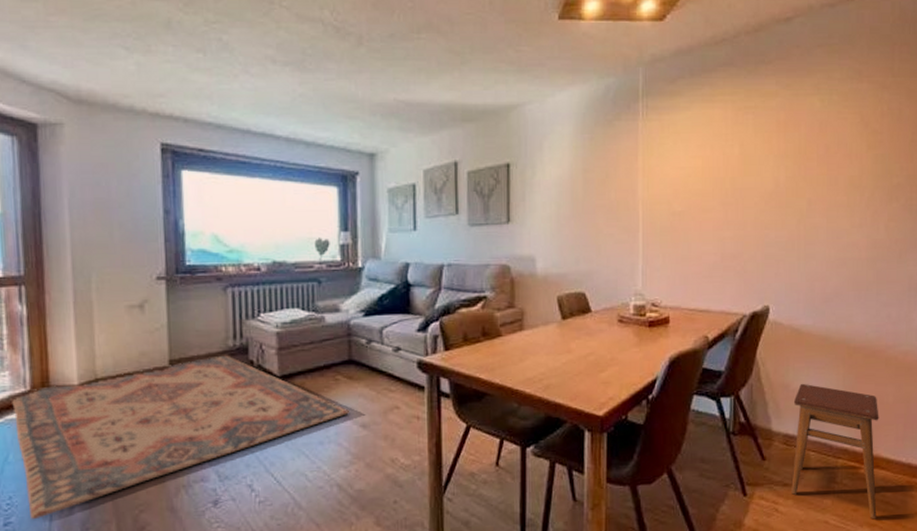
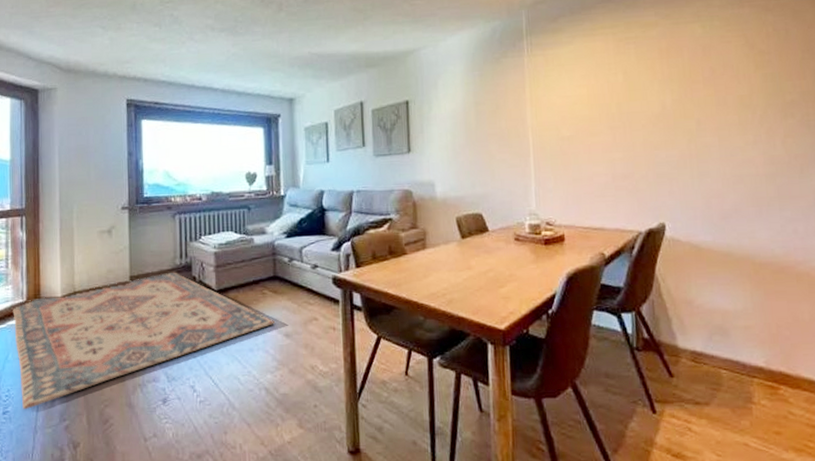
stool: present [791,383,879,519] -> none [698,299,803,444]

